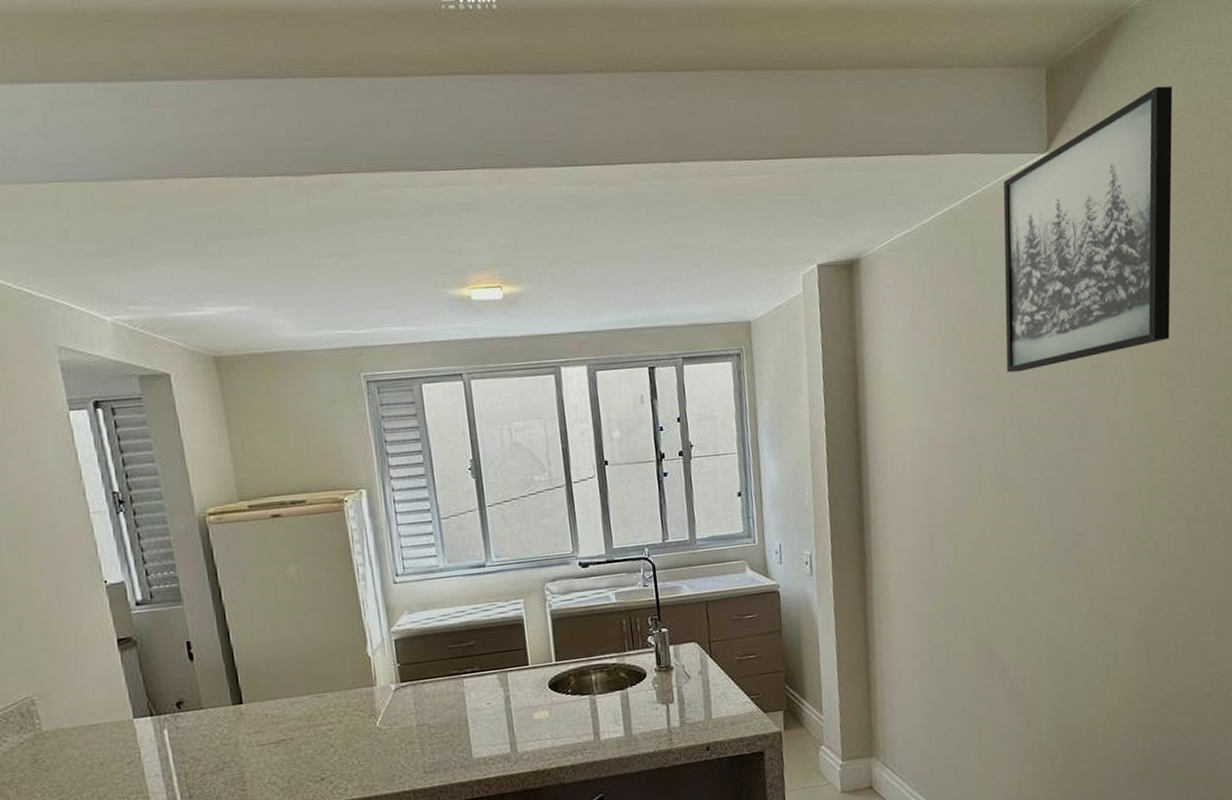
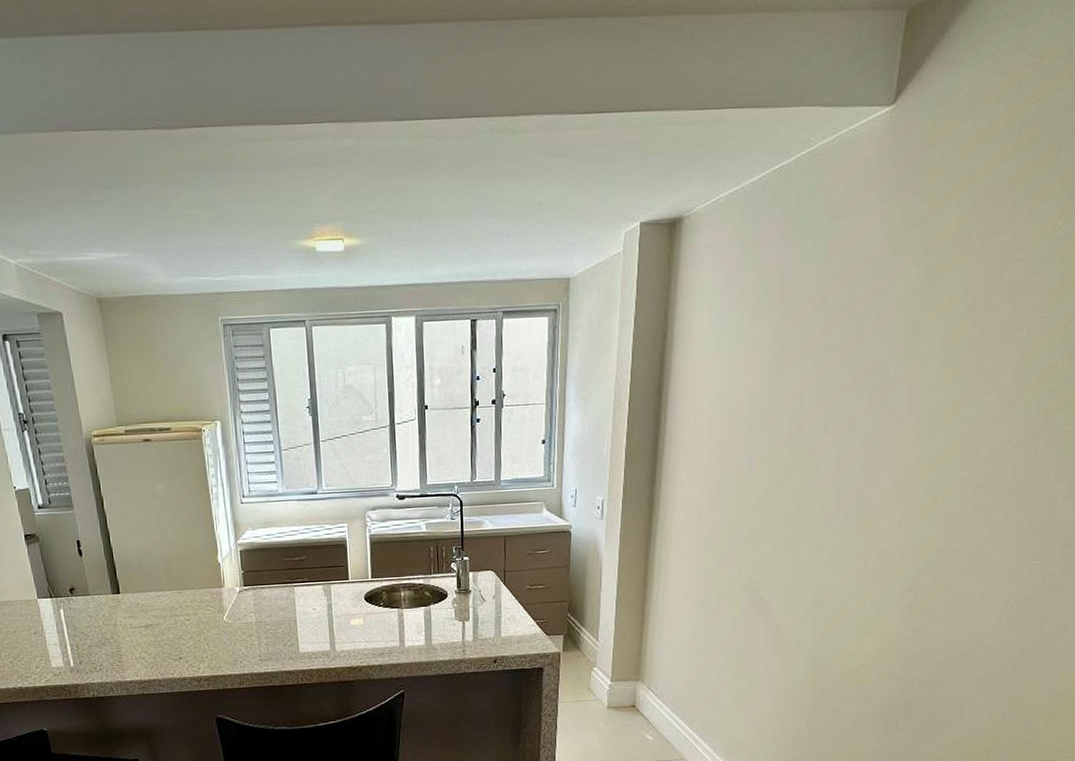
wall art: present [1003,86,1173,373] -> none [815,28,1046,336]

